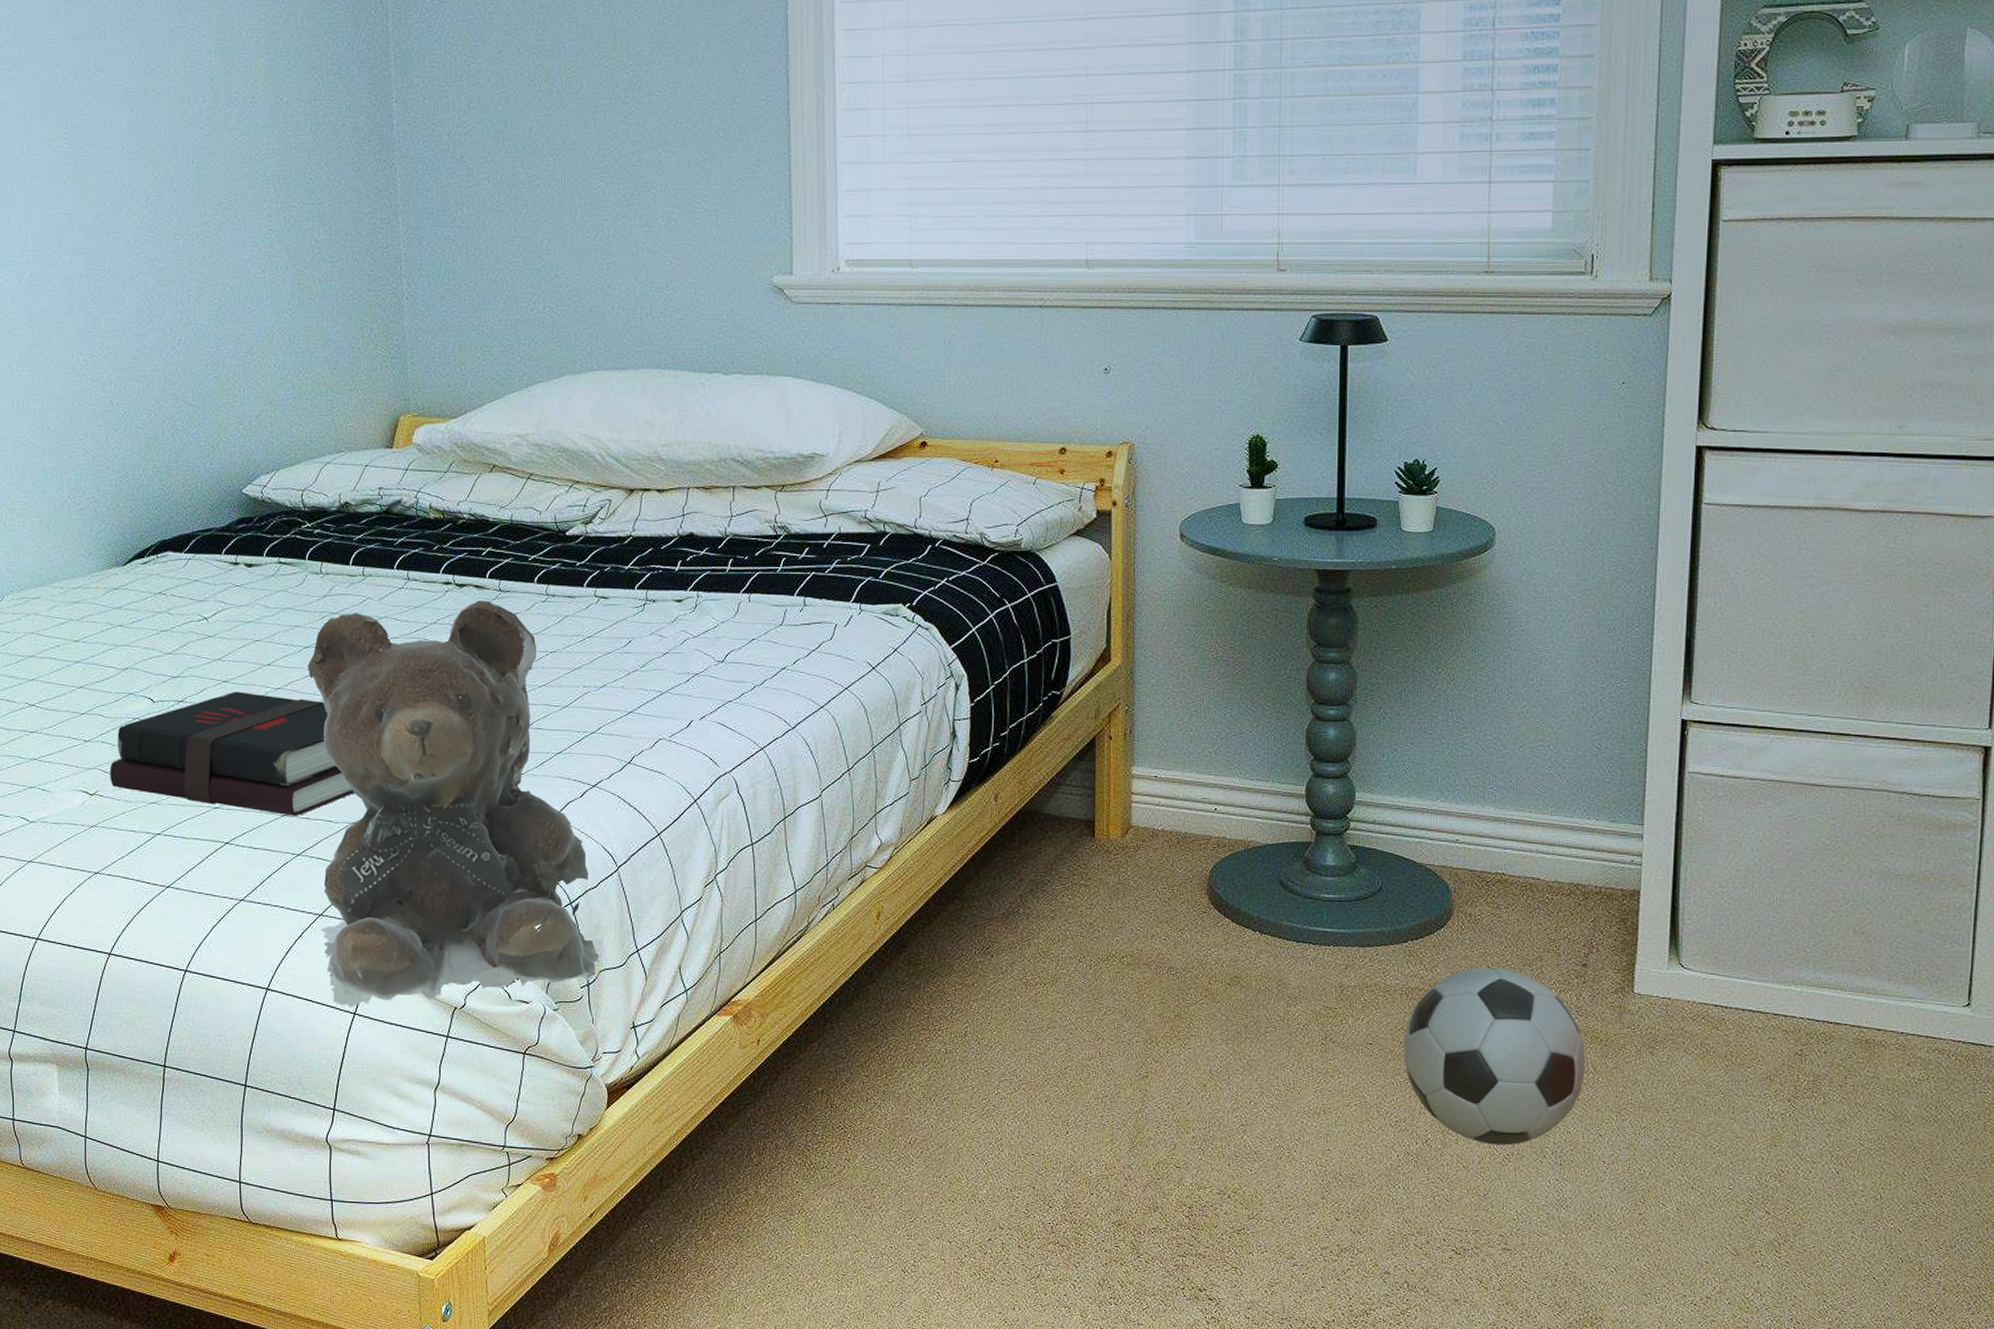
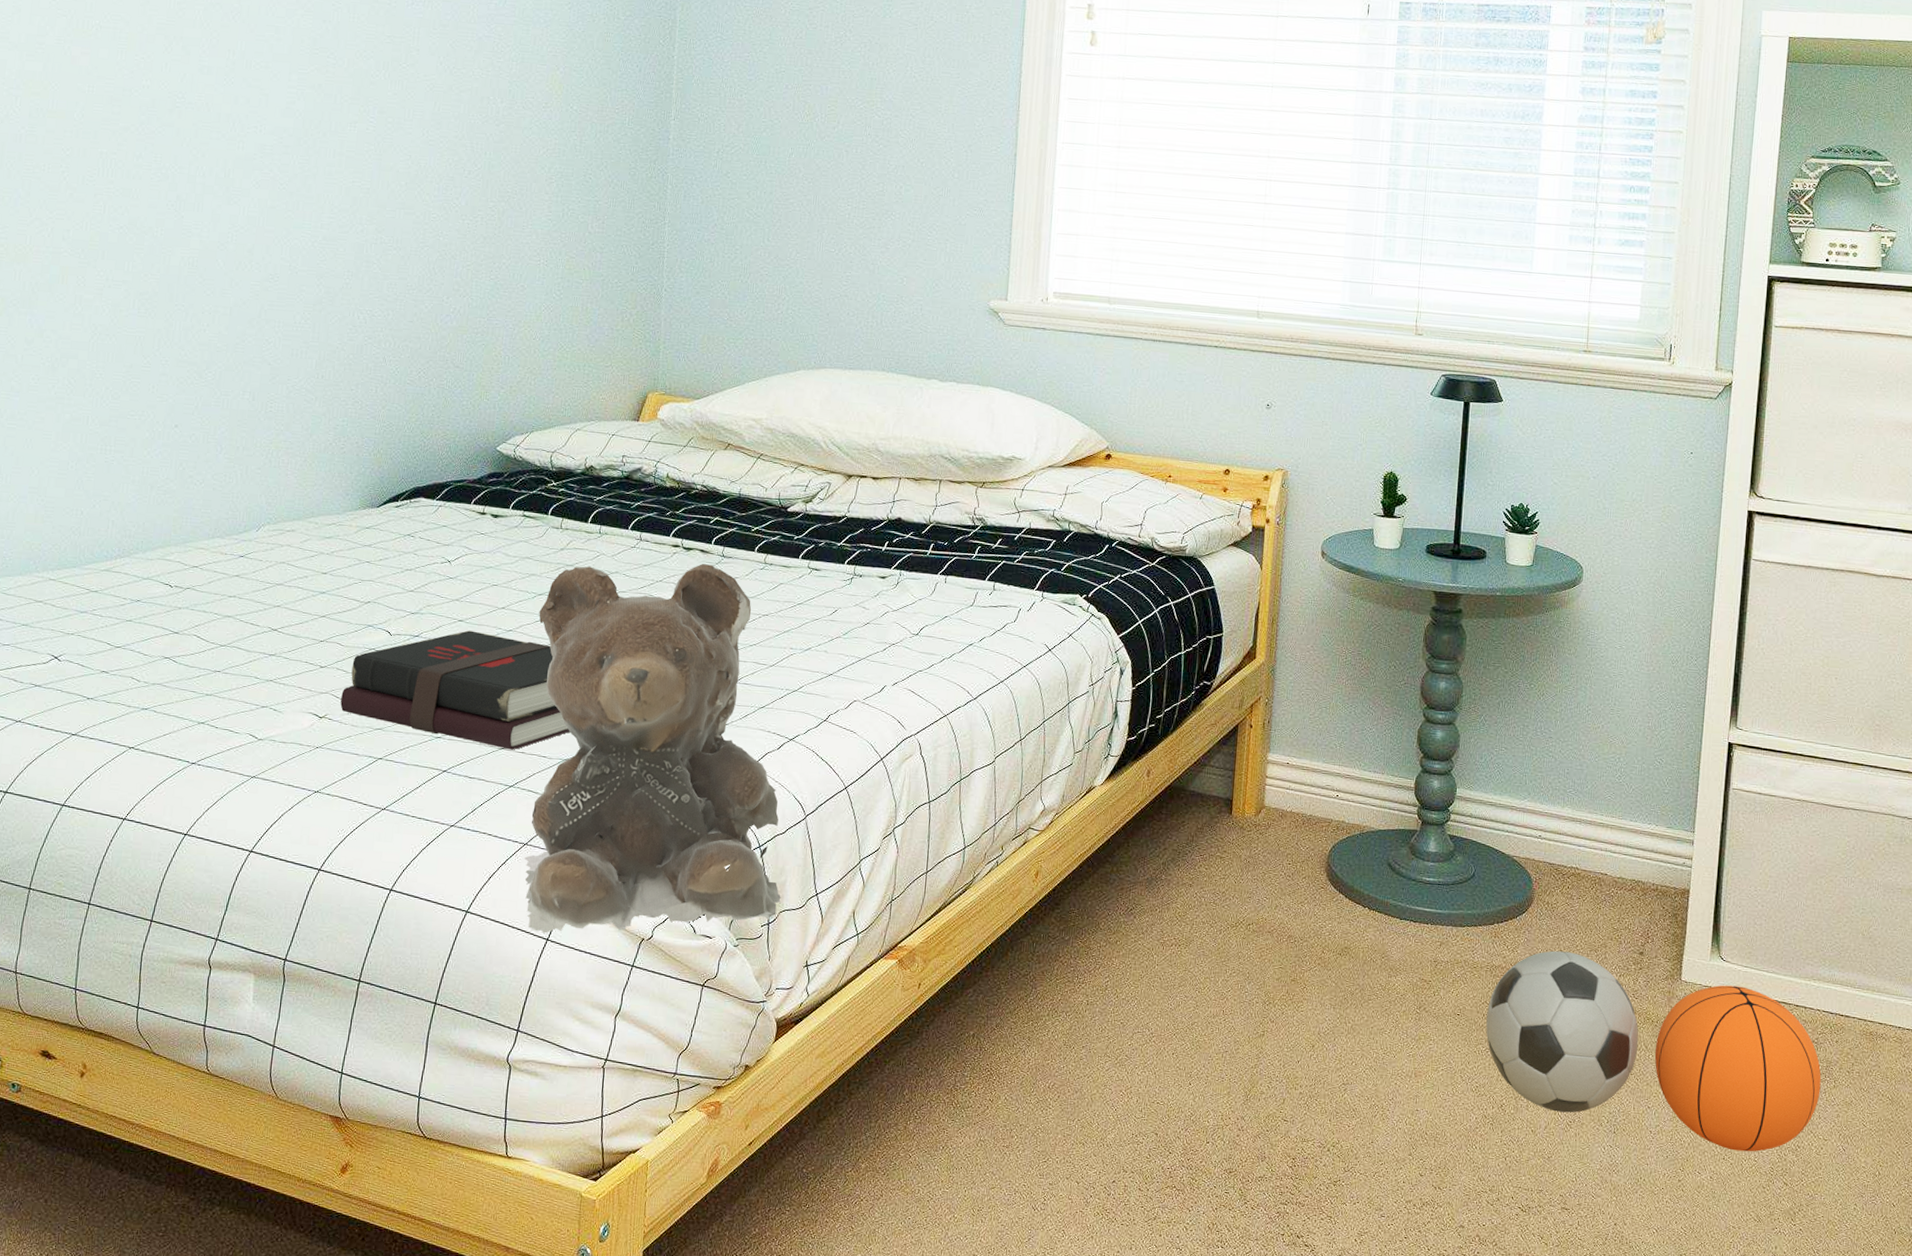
basketball: none [1605,995,1808,1180] -> present [1654,985,1821,1152]

